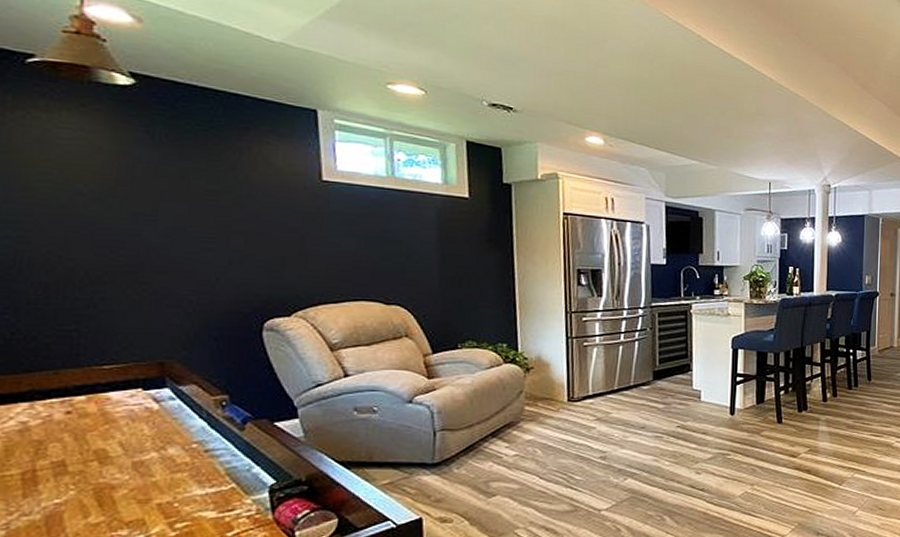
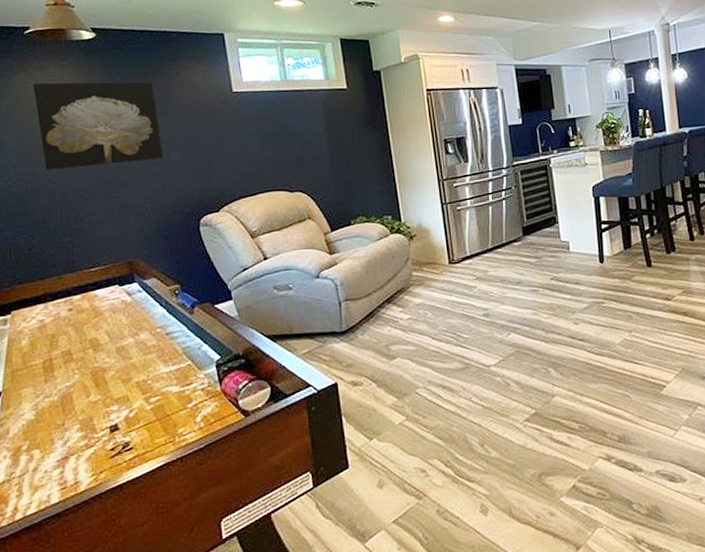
wall art: none [34,127,221,246] -> present [33,82,164,170]

